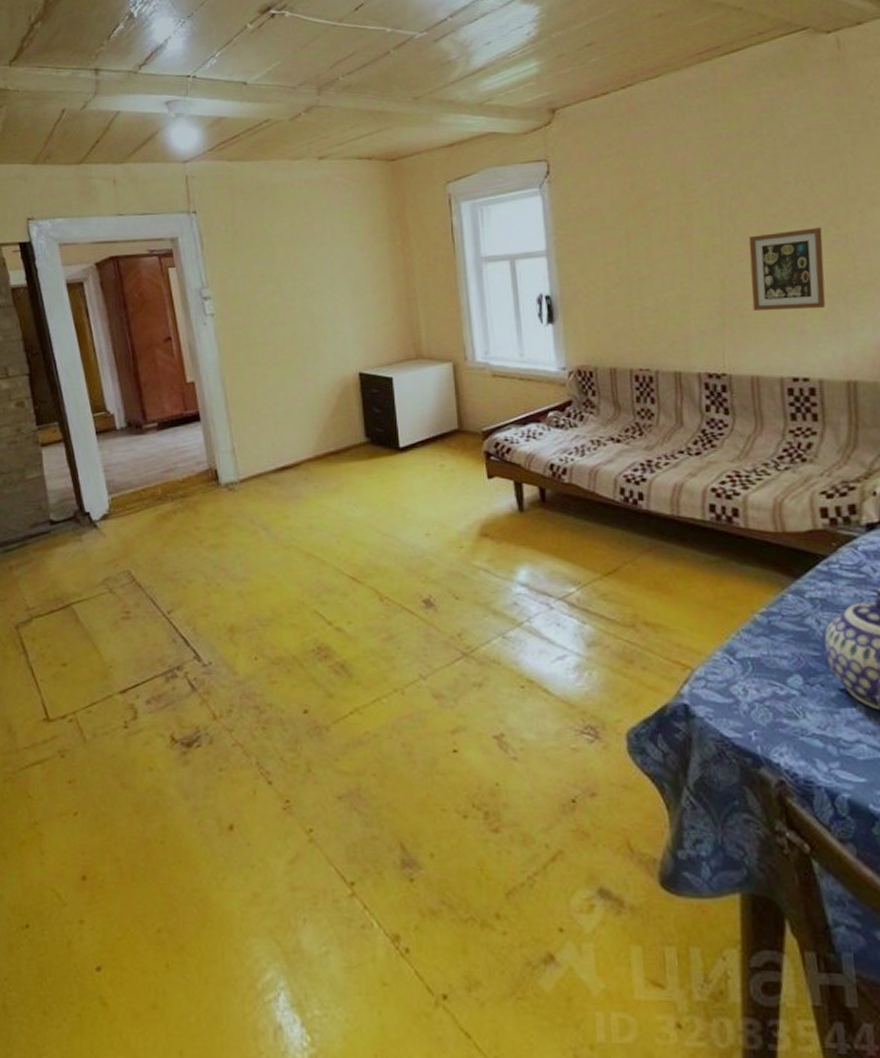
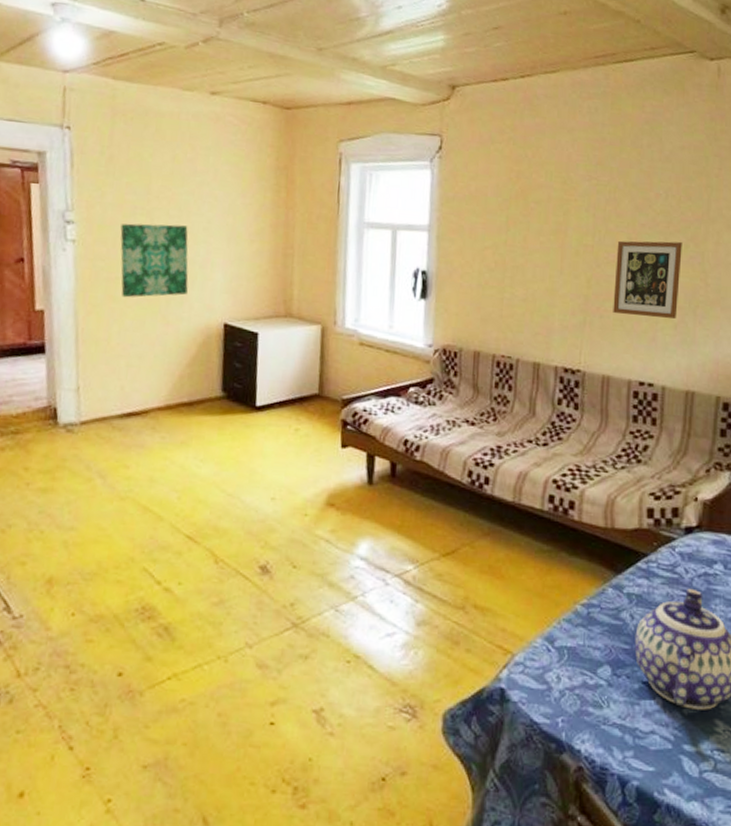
wall art: none [252,286,321,361] -> present [120,223,189,298]

